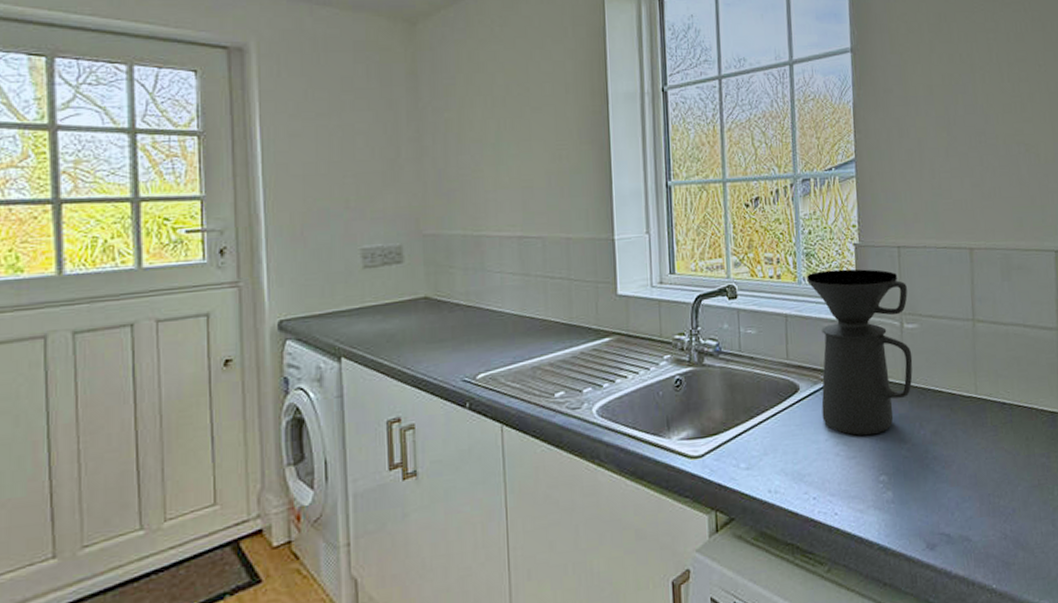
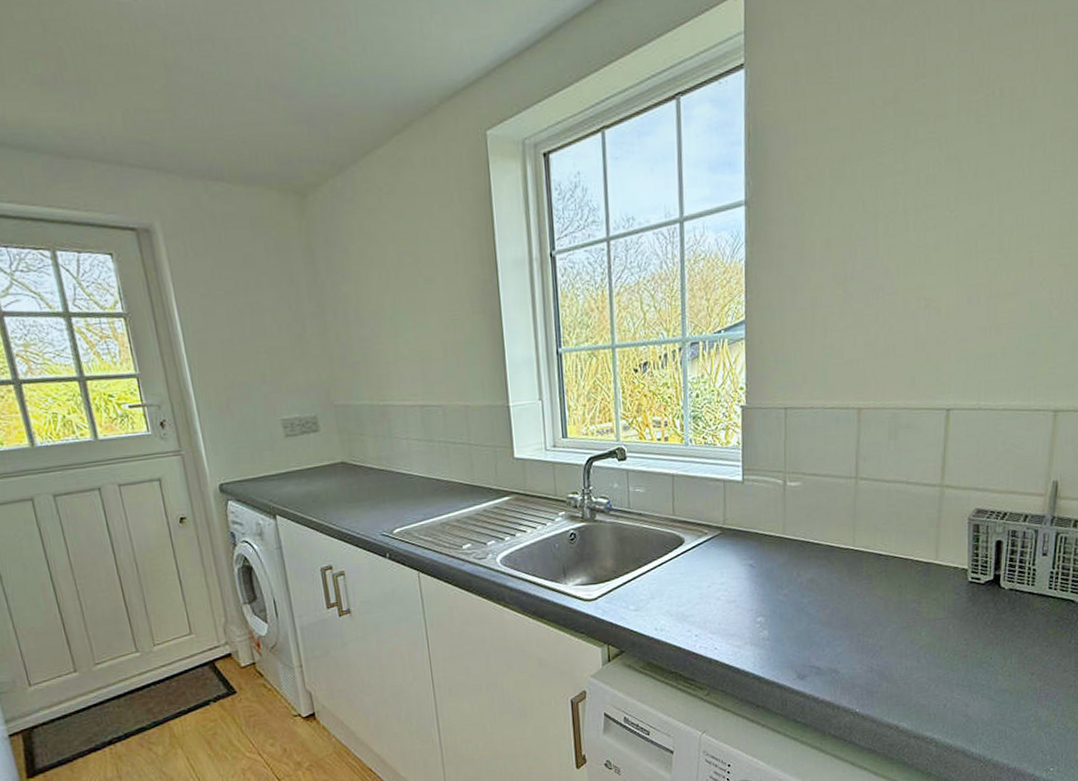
coffee maker: present [807,269,913,436] -> none [693,430,794,583]

